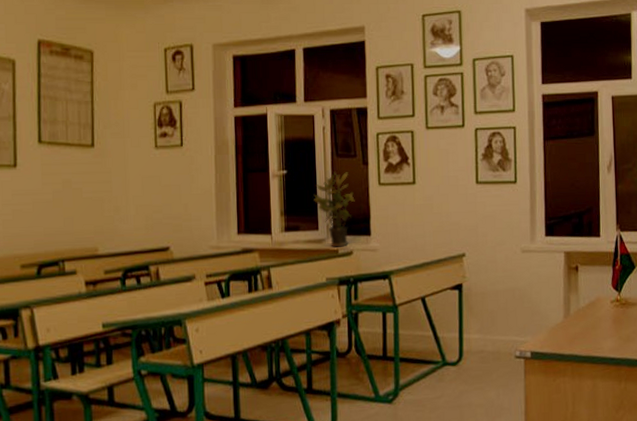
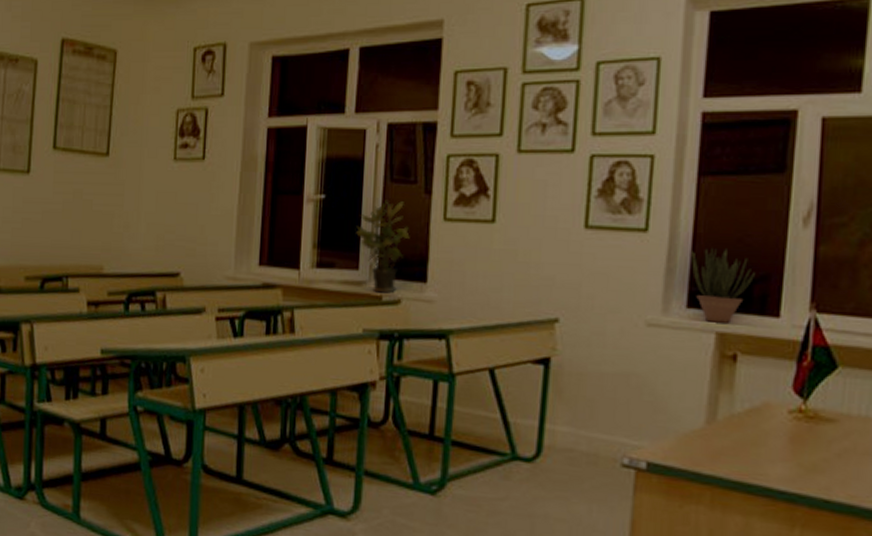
potted plant: none [545,191,583,246] -> present [691,247,755,325]

